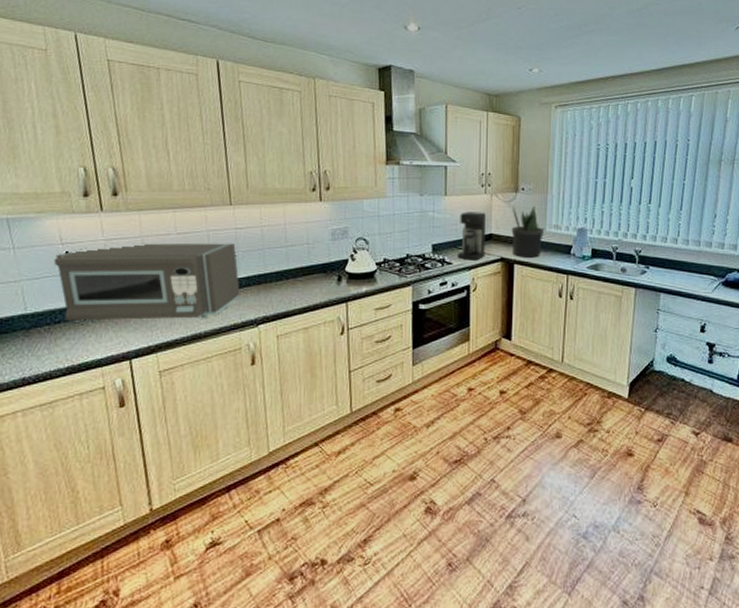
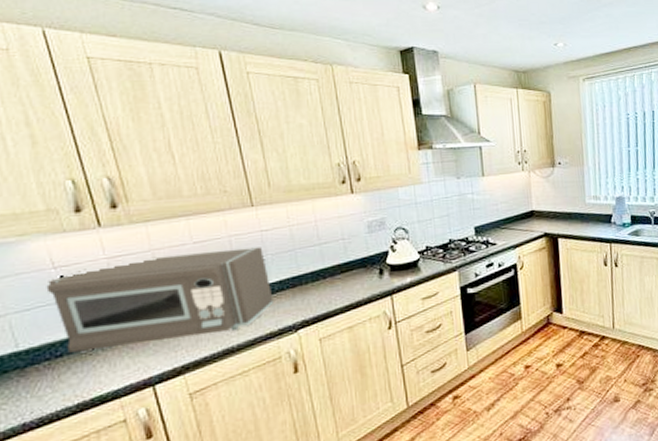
coffee maker: present [457,211,486,261] -> none [499,189,529,239]
planter: present [511,206,543,258] -> none [551,180,584,231]

